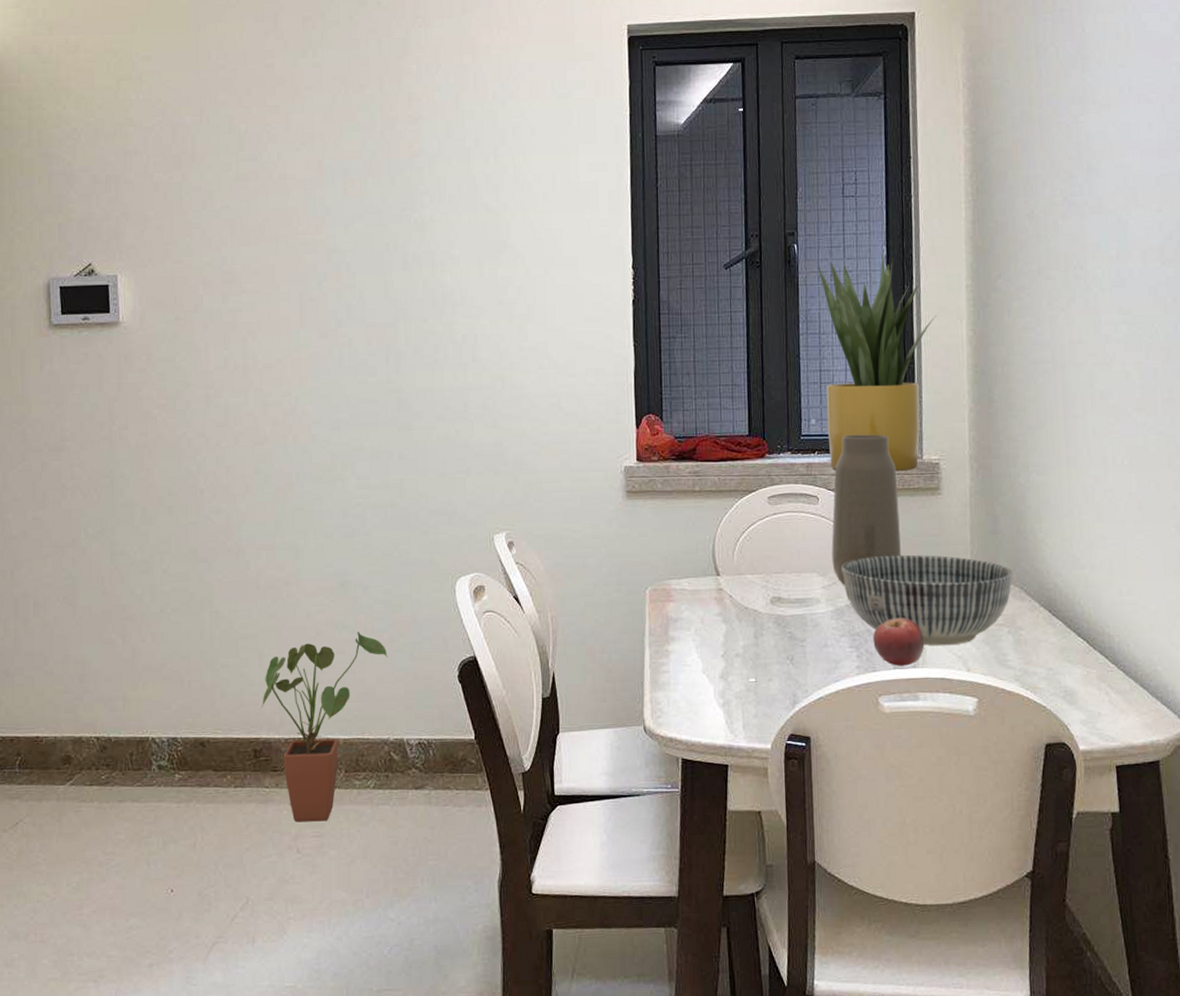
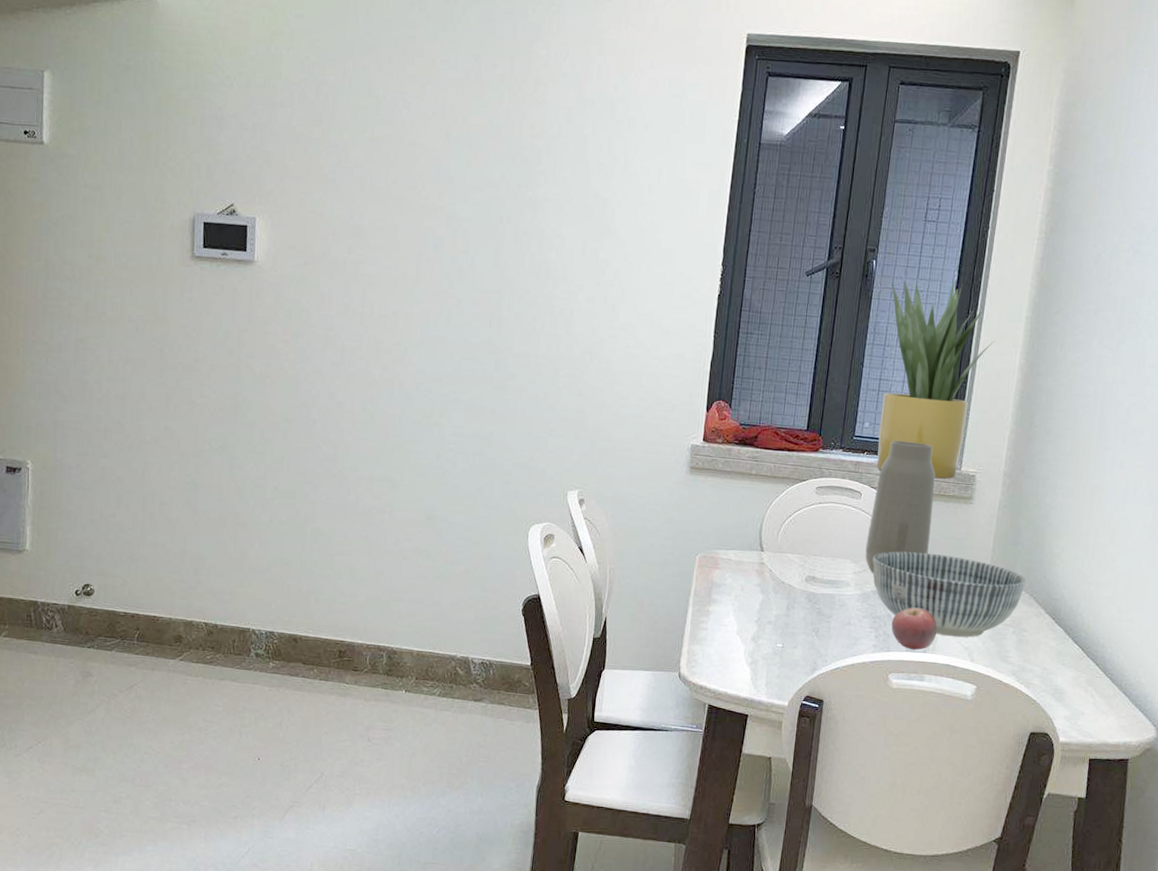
house plant: present [261,632,388,823] -> none [348,561,463,718]

